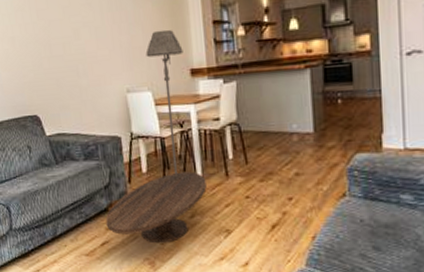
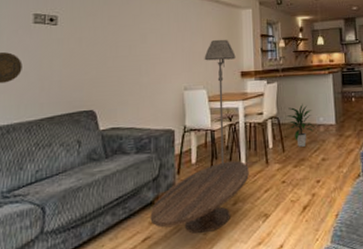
indoor plant: none [249,108,287,159] -> present [286,104,316,147]

